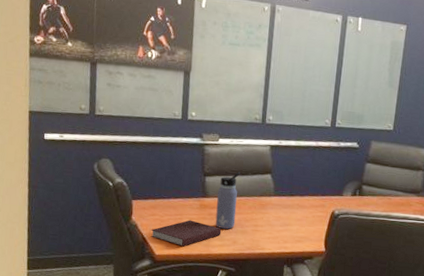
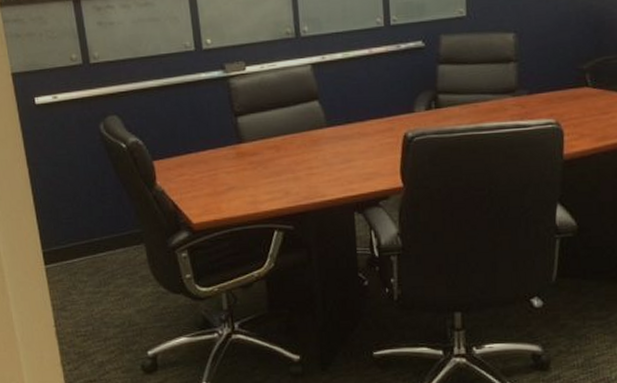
notebook: present [151,220,222,247] -> none [182,174,269,209]
water bottle: present [215,172,240,229] -> none [254,104,284,179]

